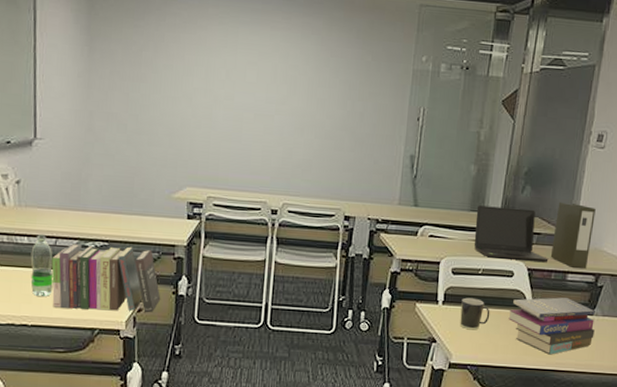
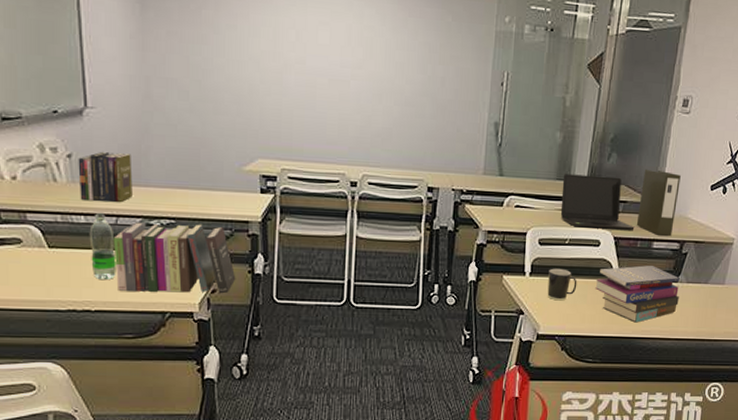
books: none [25,178,73,225] -> present [78,151,132,202]

